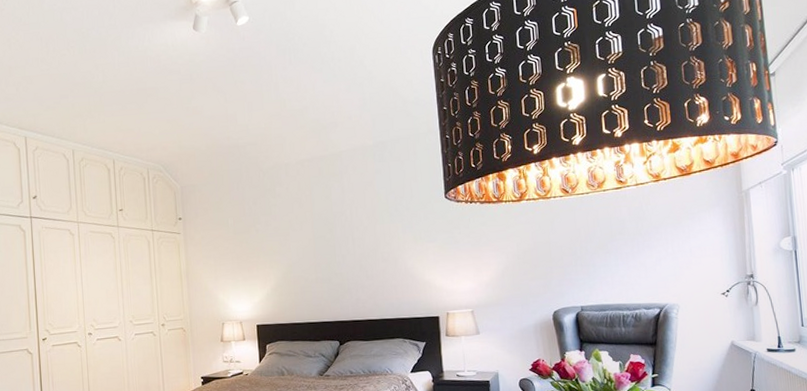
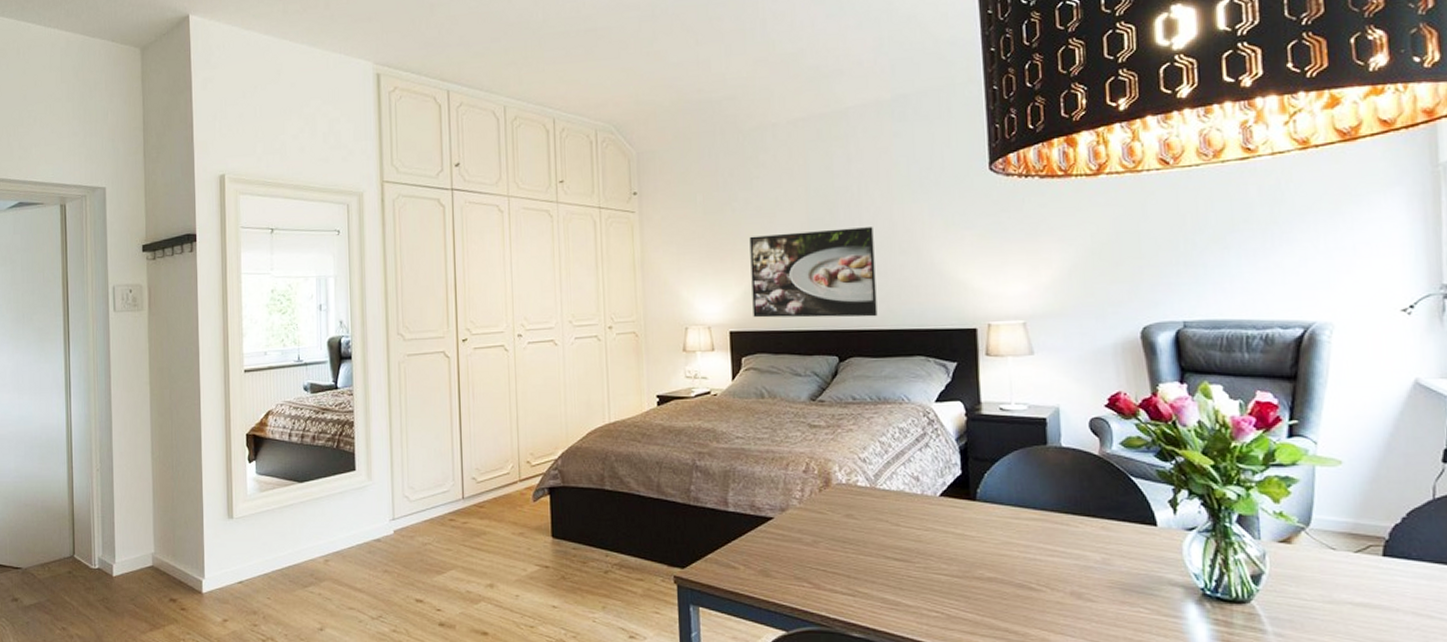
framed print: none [270,242,367,314] -> present [749,227,878,318]

